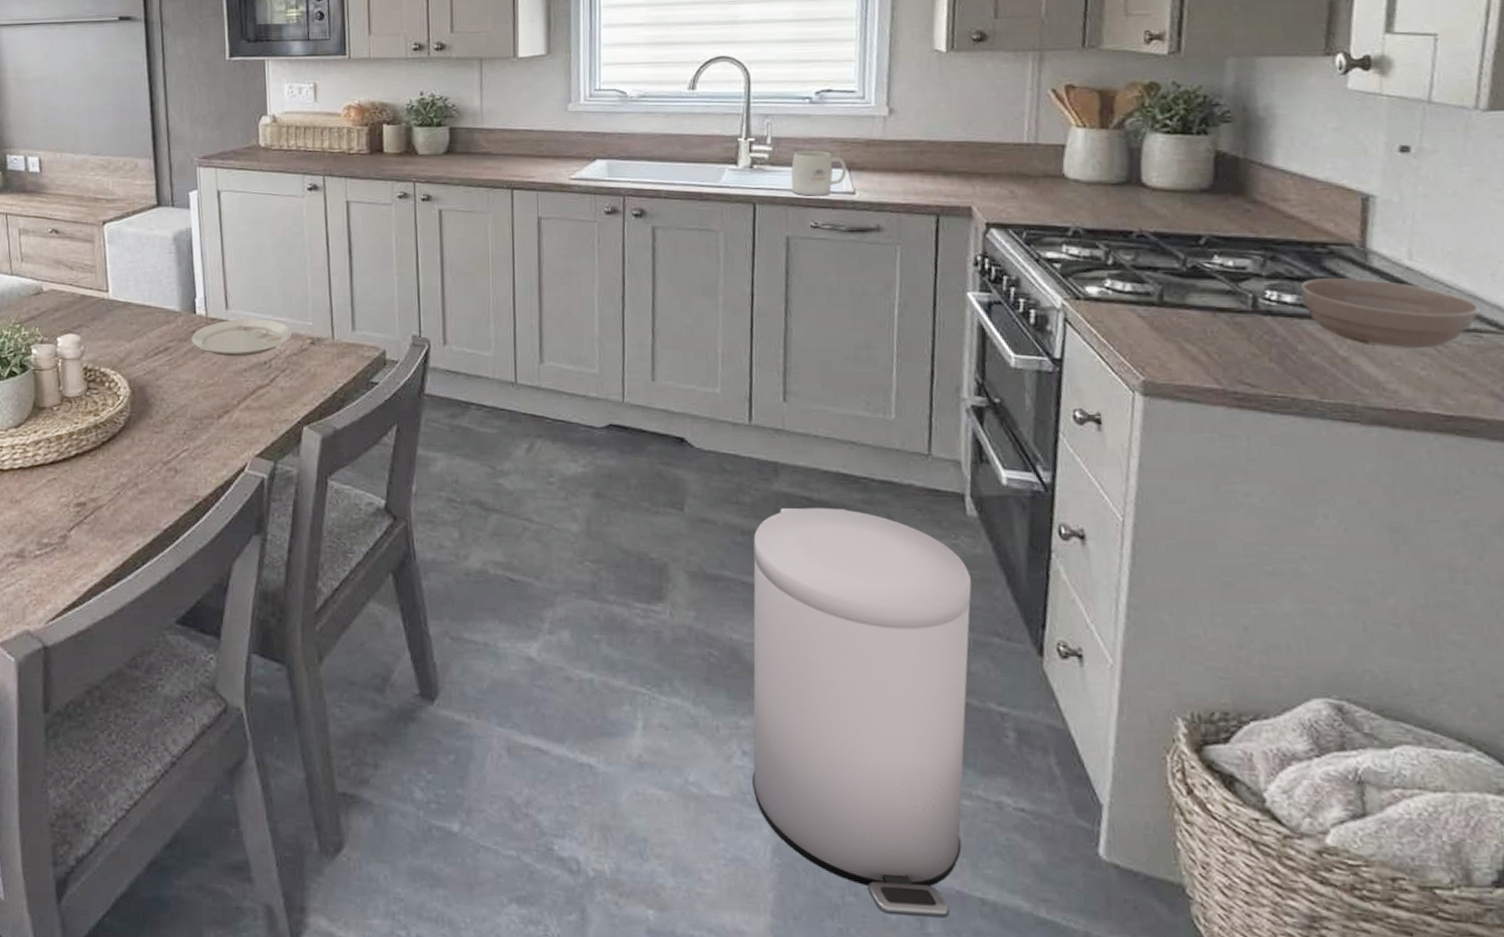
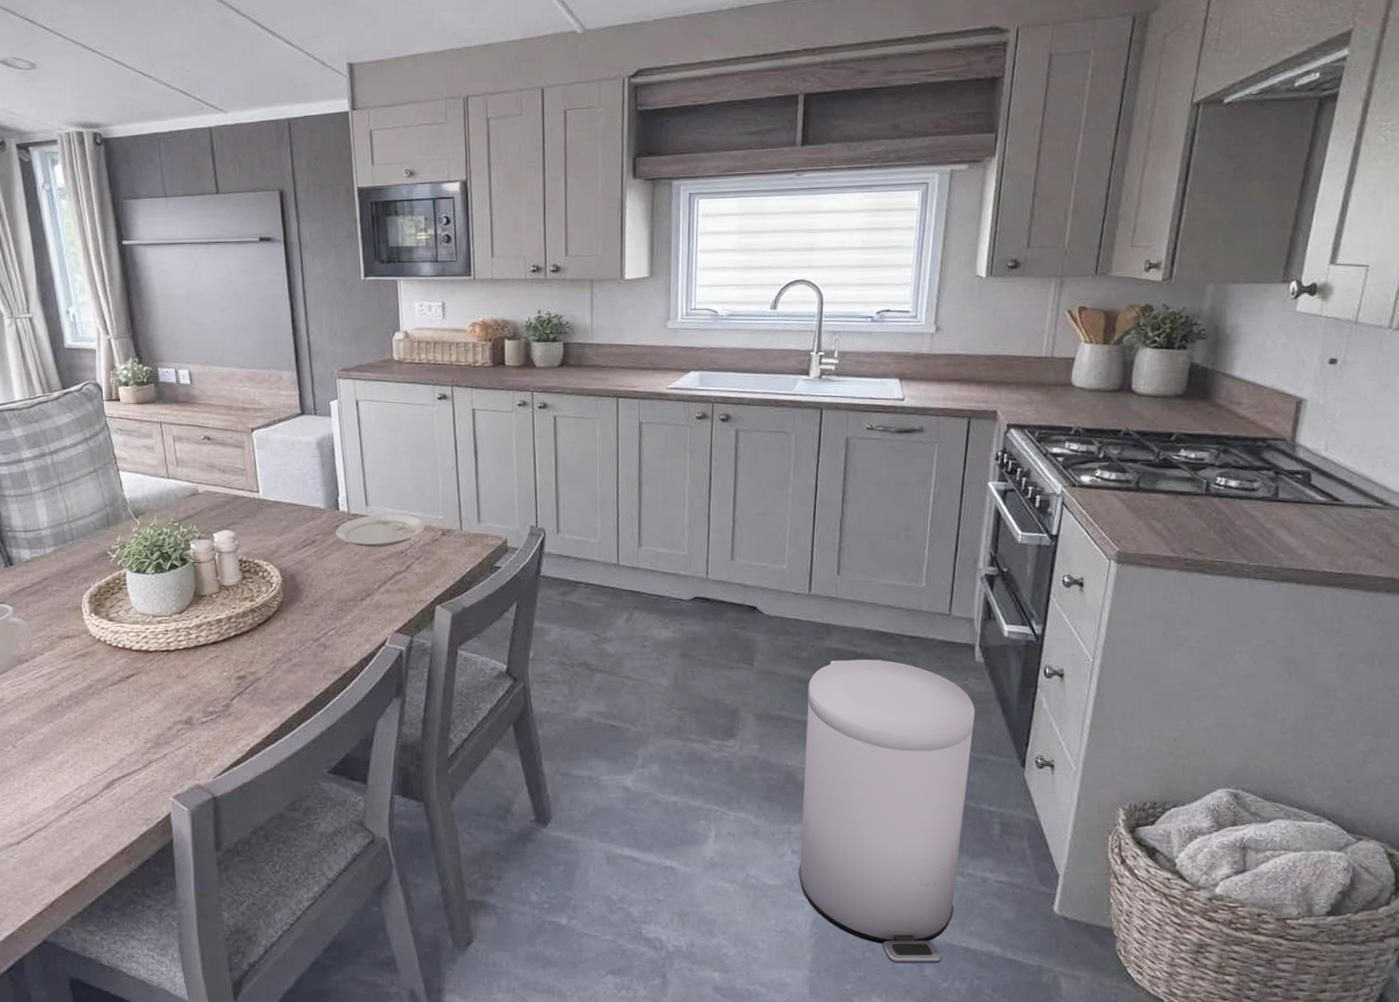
mug: present [791,150,847,196] -> none [852,363,898,402]
bowl: present [1299,278,1480,349] -> none [1243,467,1371,522]

